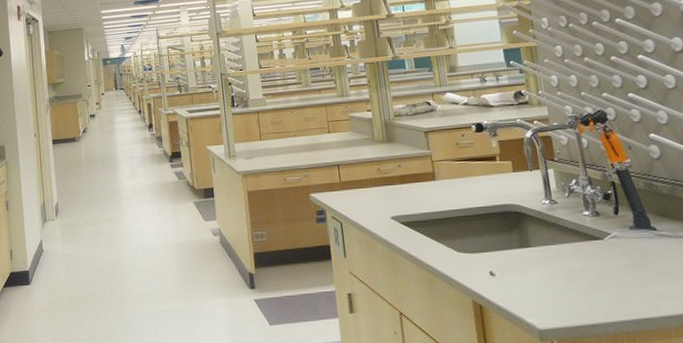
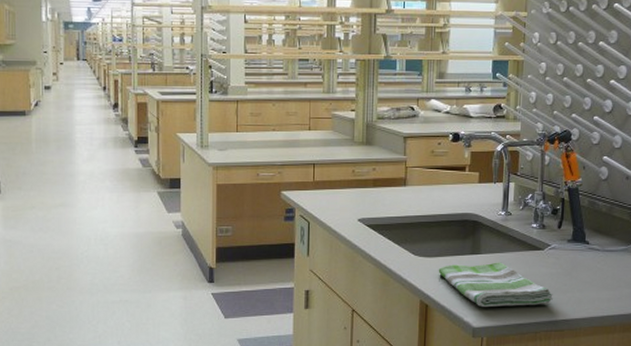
dish towel: none [486,255,628,307] -> present [438,262,553,308]

